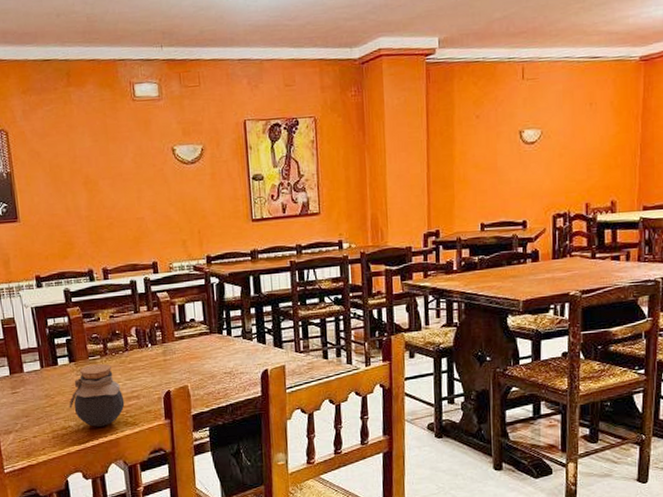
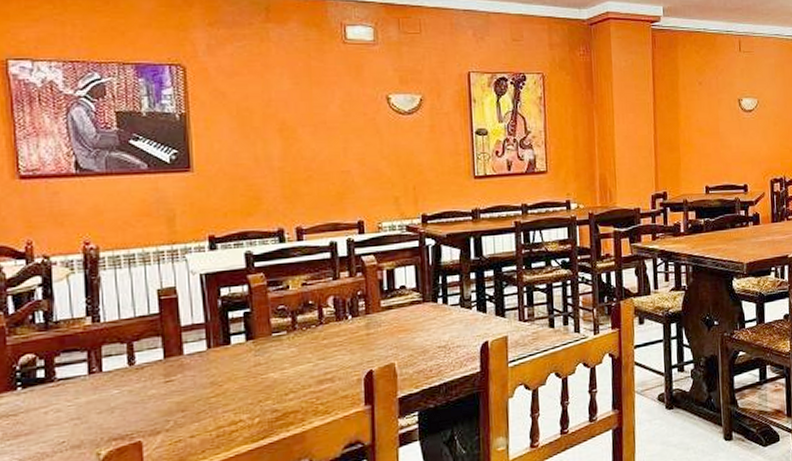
jar: present [69,364,125,427] -> none [242,341,315,419]

